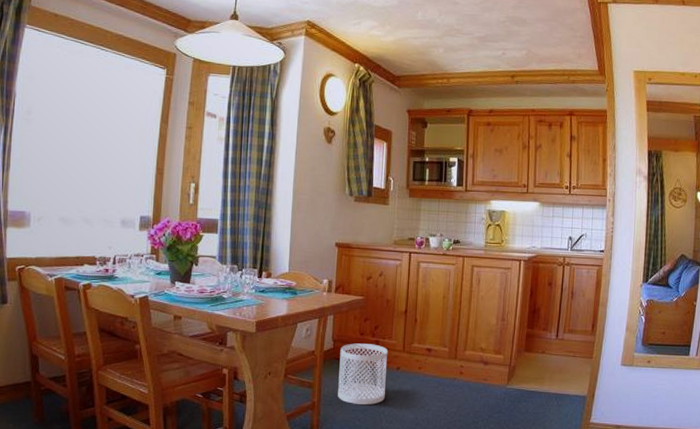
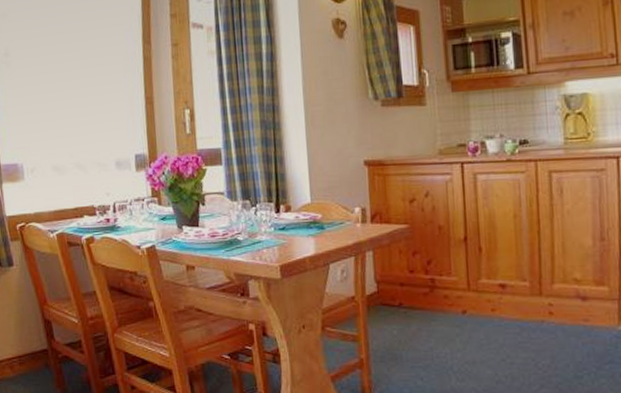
waste basket: present [338,343,388,405] -> none [386,283,451,359]

